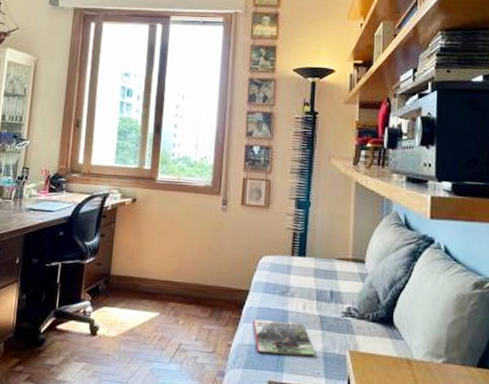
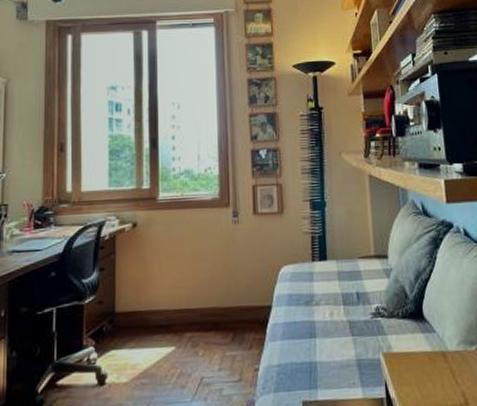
magazine: present [253,319,316,357] -> none [280,331,349,373]

